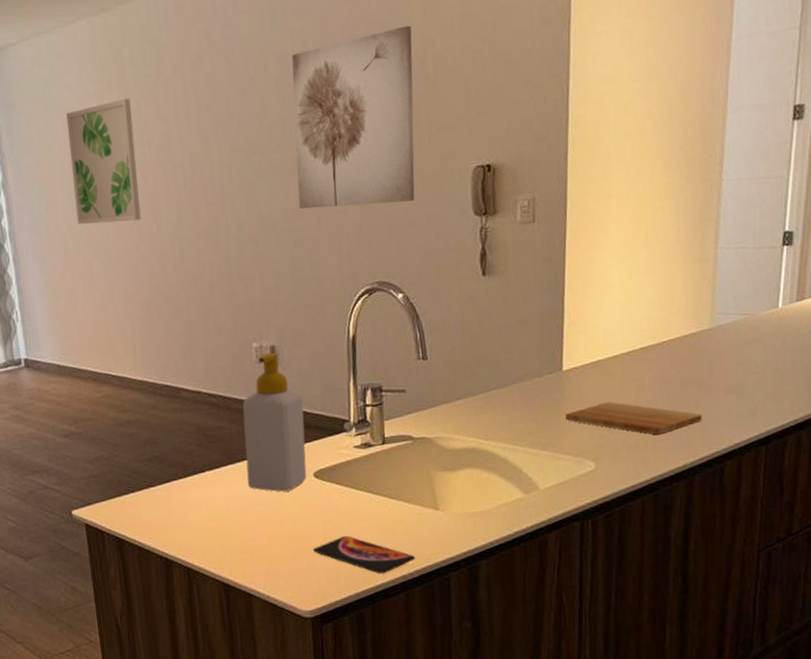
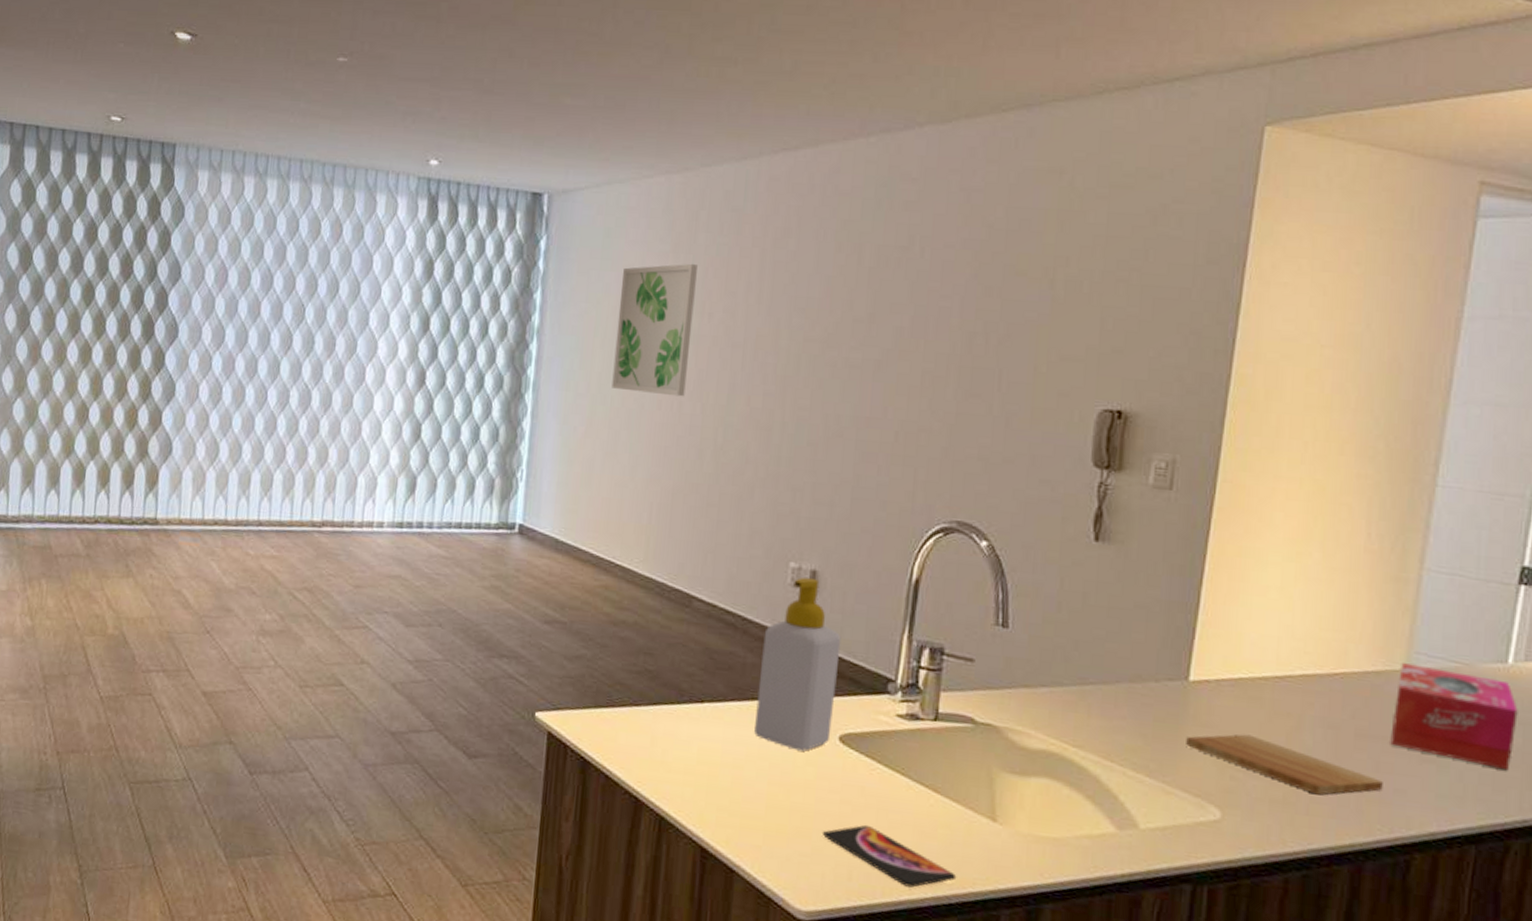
wall art: present [291,25,415,209] -> none [874,238,1043,436]
tissue box: none [704,321,787,388] -> present [1390,663,1518,771]

